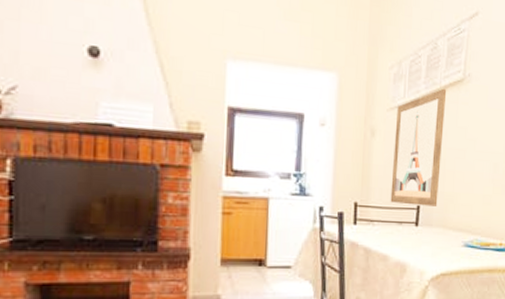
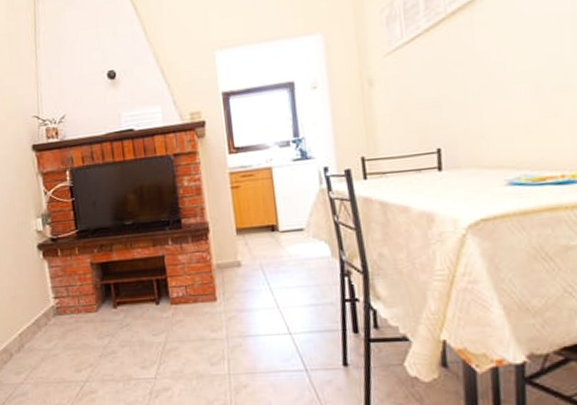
wall art: present [390,88,447,207] -> none [395,15,464,151]

